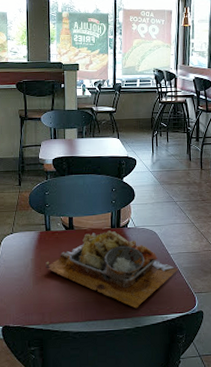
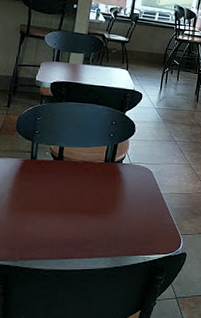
food tray: present [45,230,178,309] -> none [24,165,168,248]

